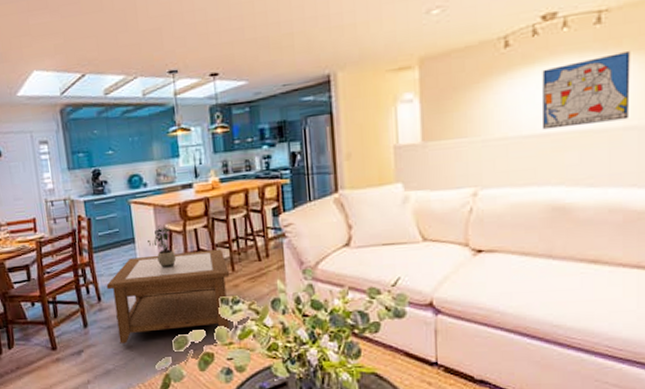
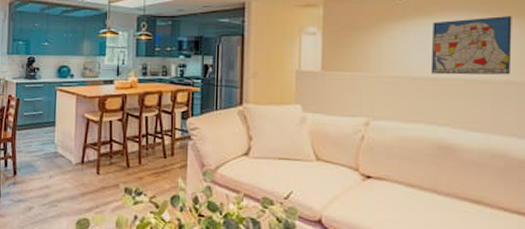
coffee table: present [106,249,230,344] -> none [23,139,137,222]
potted plant: present [148,225,177,268] -> none [67,114,90,153]

